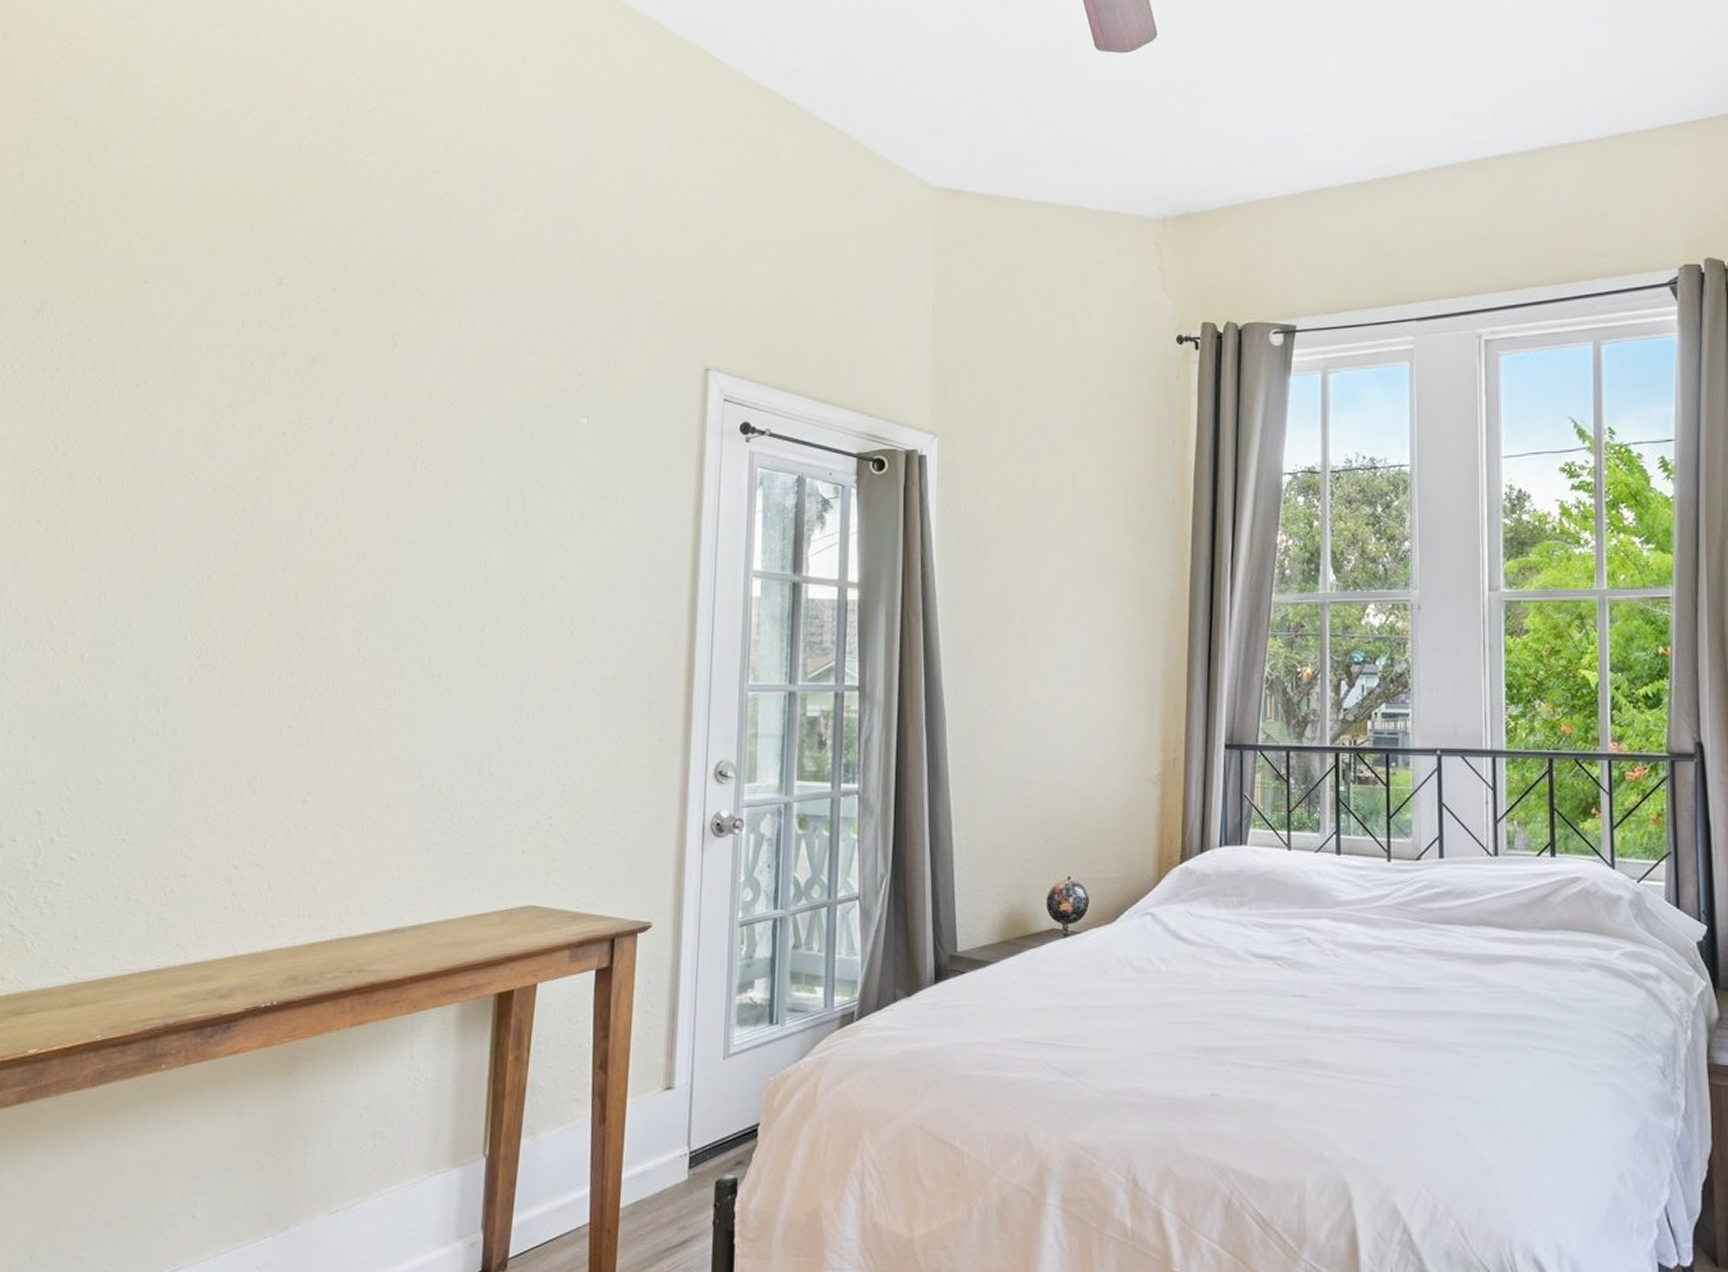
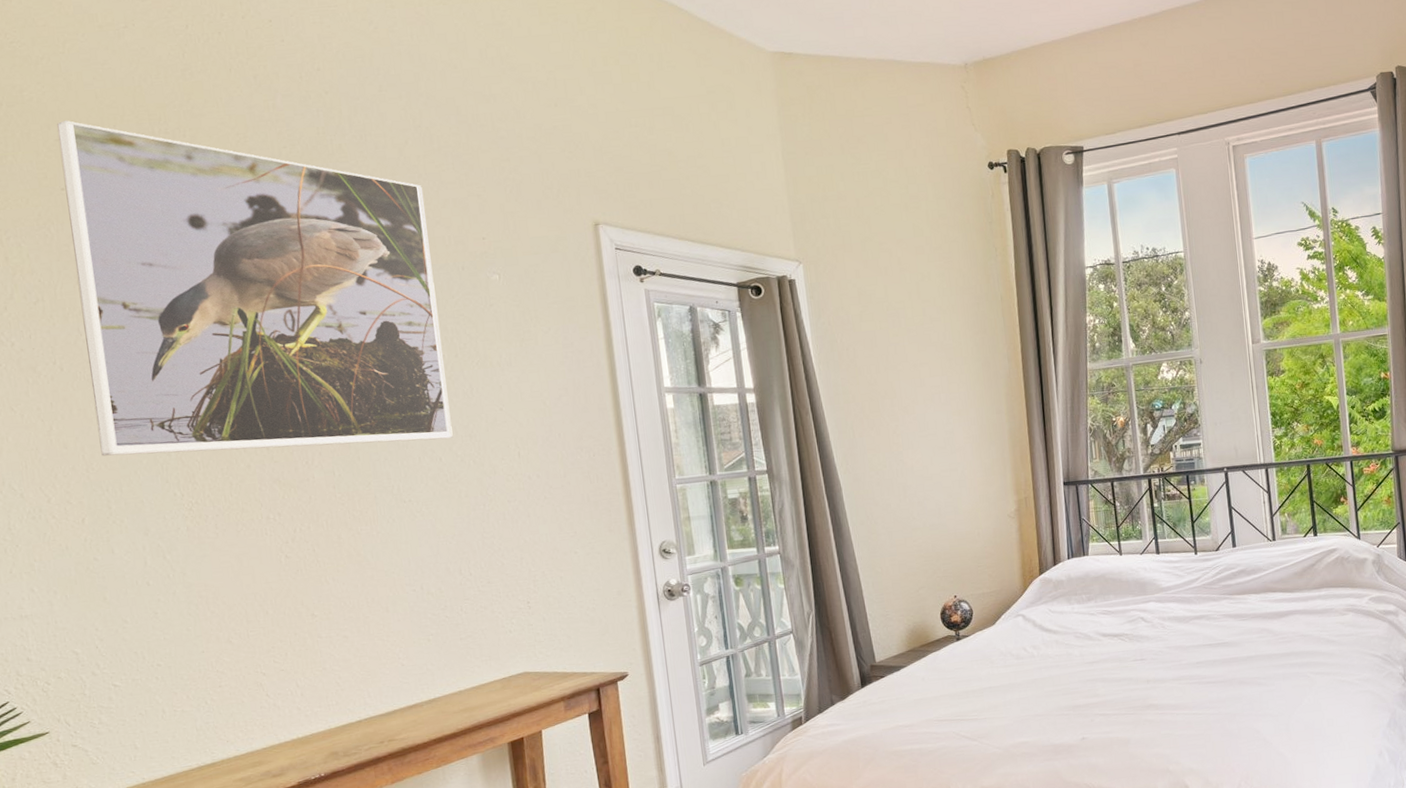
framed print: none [118,209,523,606] -> present [56,120,453,456]

